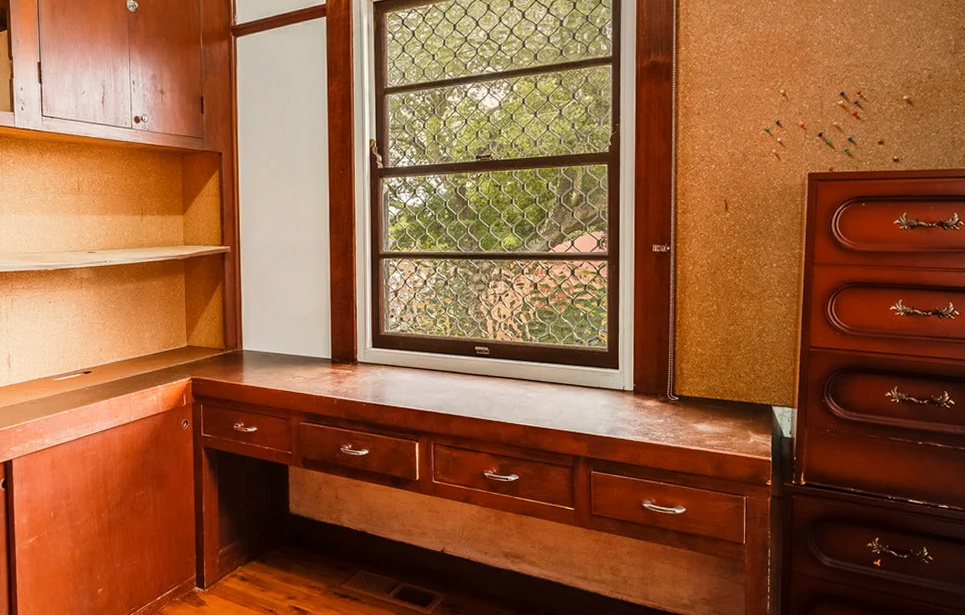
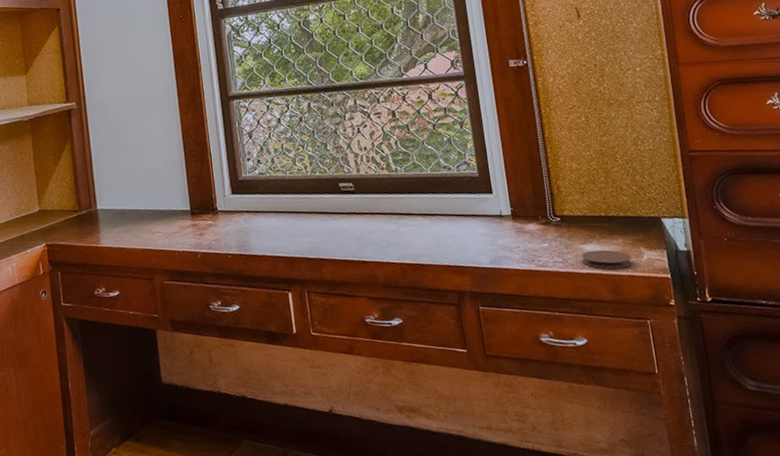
coaster: none [693,430,739,448] -> present [582,249,633,269]

